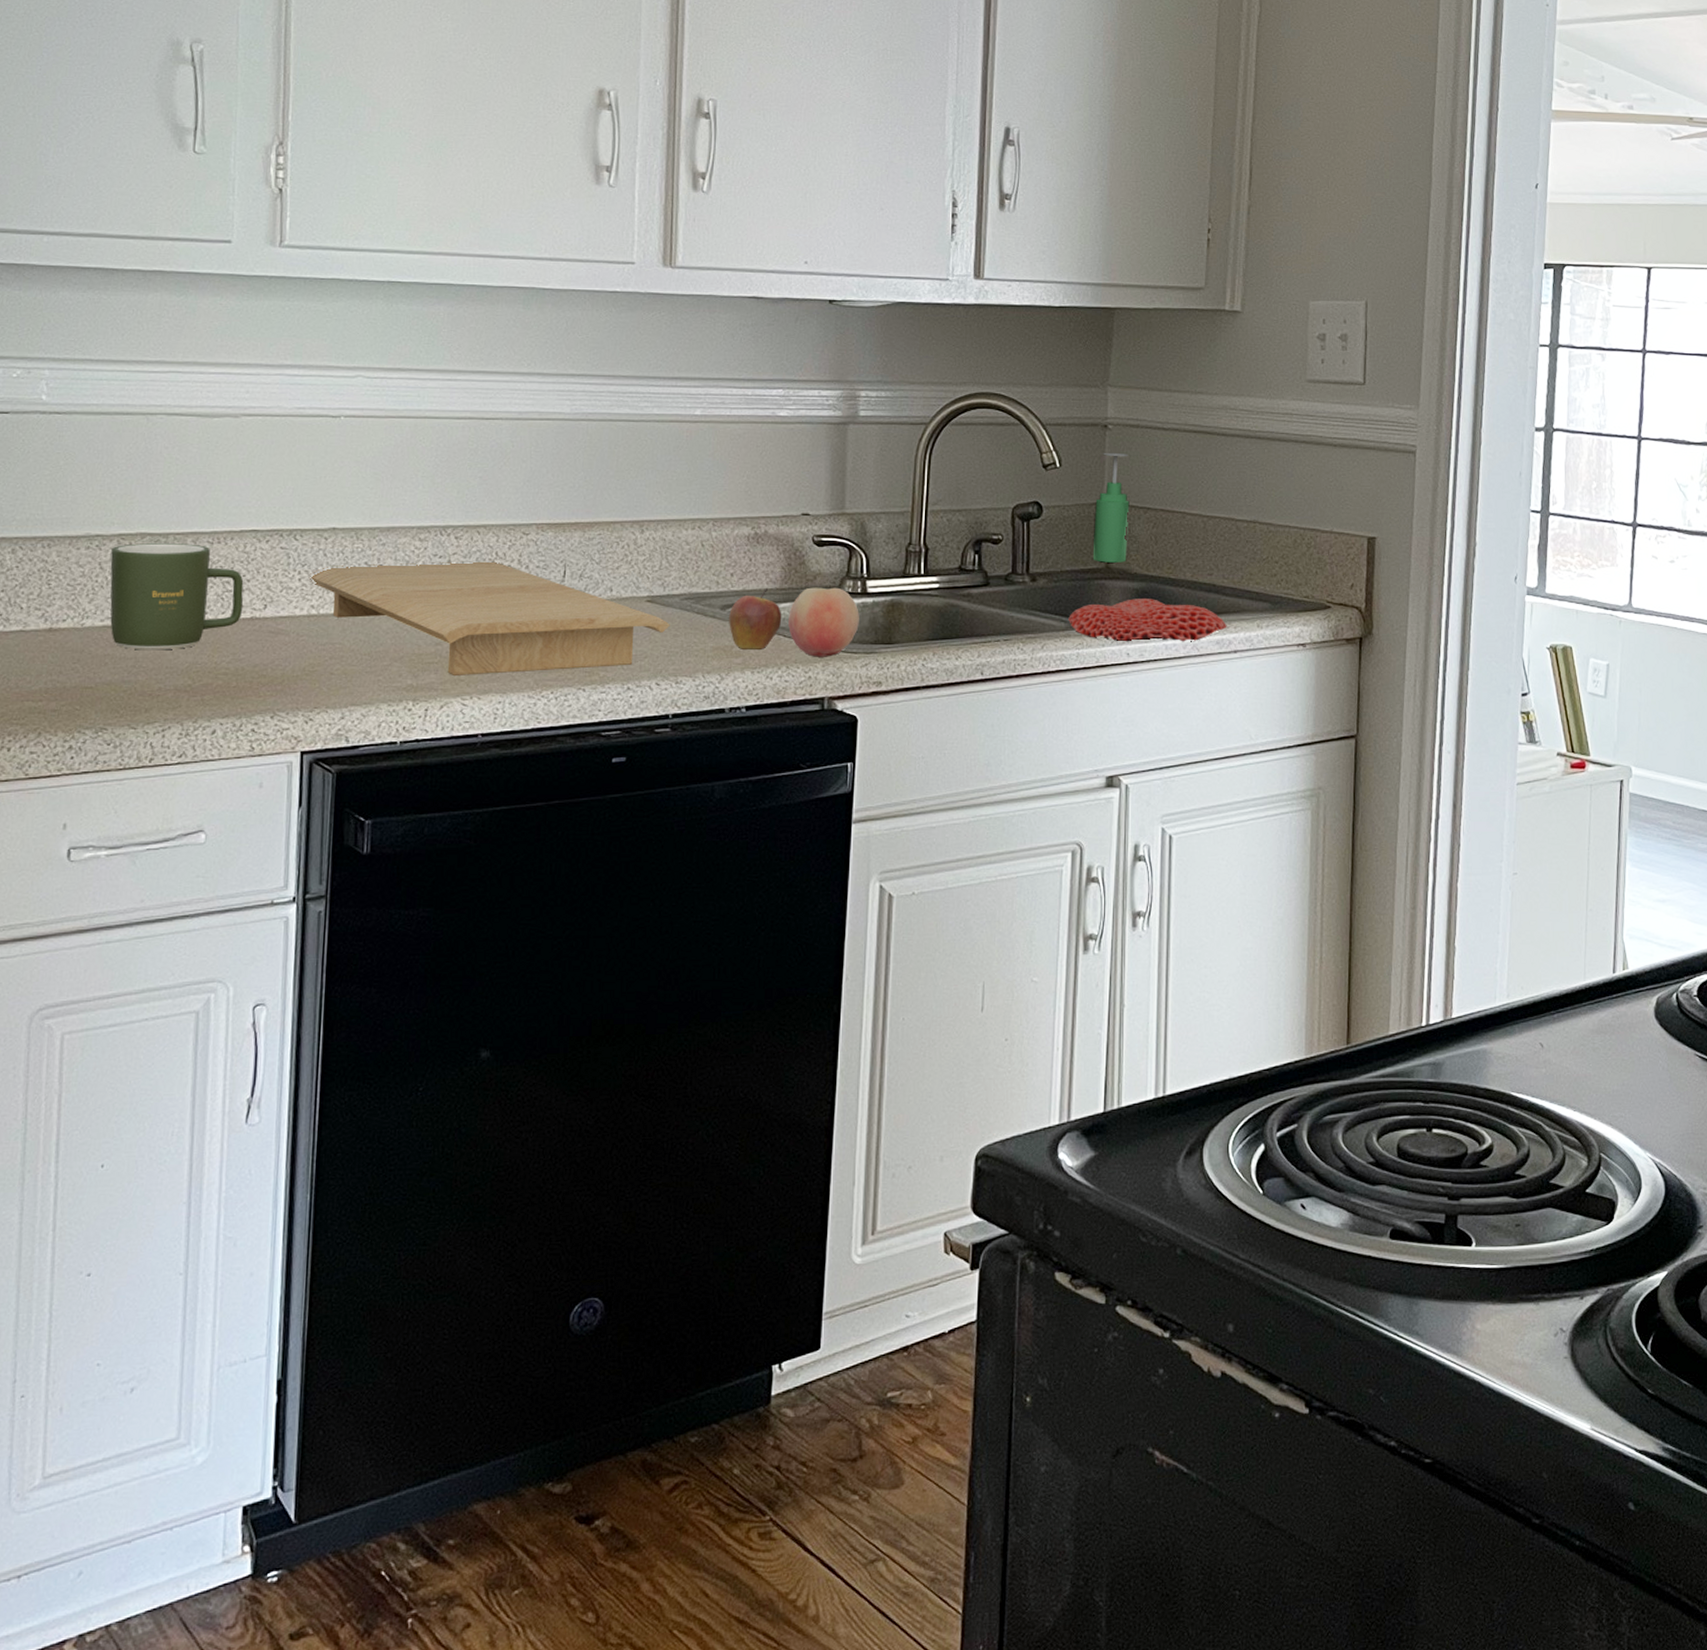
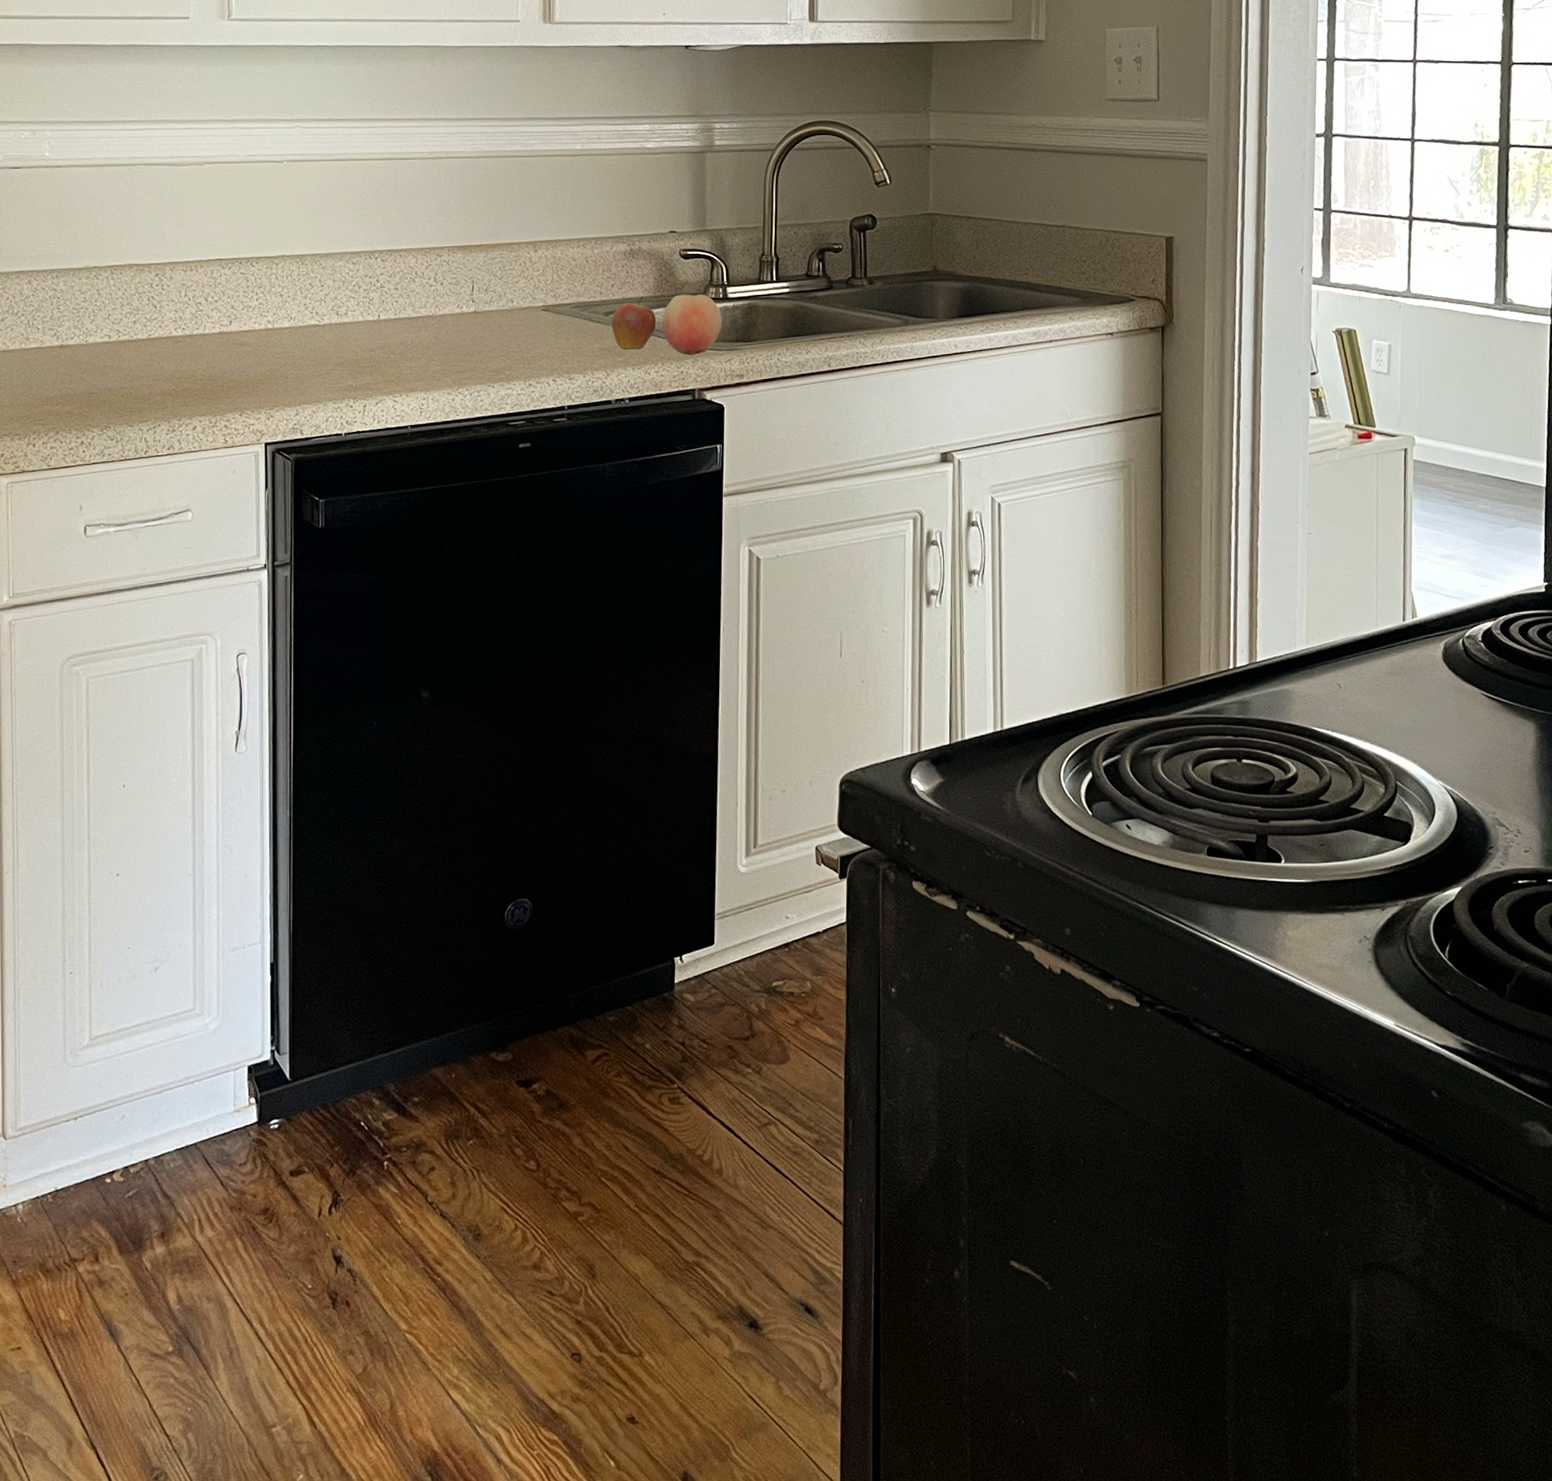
mug: present [110,543,244,650] -> none [106,272,213,362]
cutting board: present [308,561,670,675] -> none [264,280,563,377]
sponge: present [1068,599,1227,642] -> none [903,297,1043,335]
soap dispenser: present [1092,452,1130,563] -> none [921,169,953,266]

